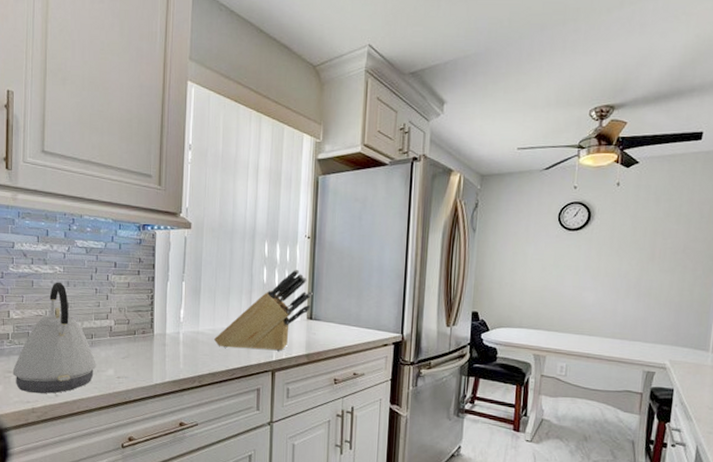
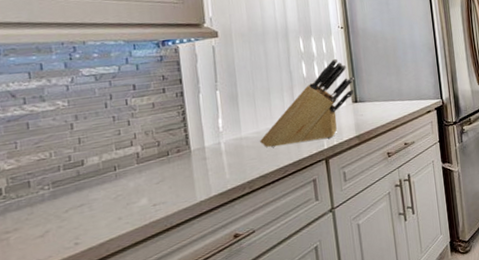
kettle: present [12,282,96,394] -> none [11,117,125,251]

